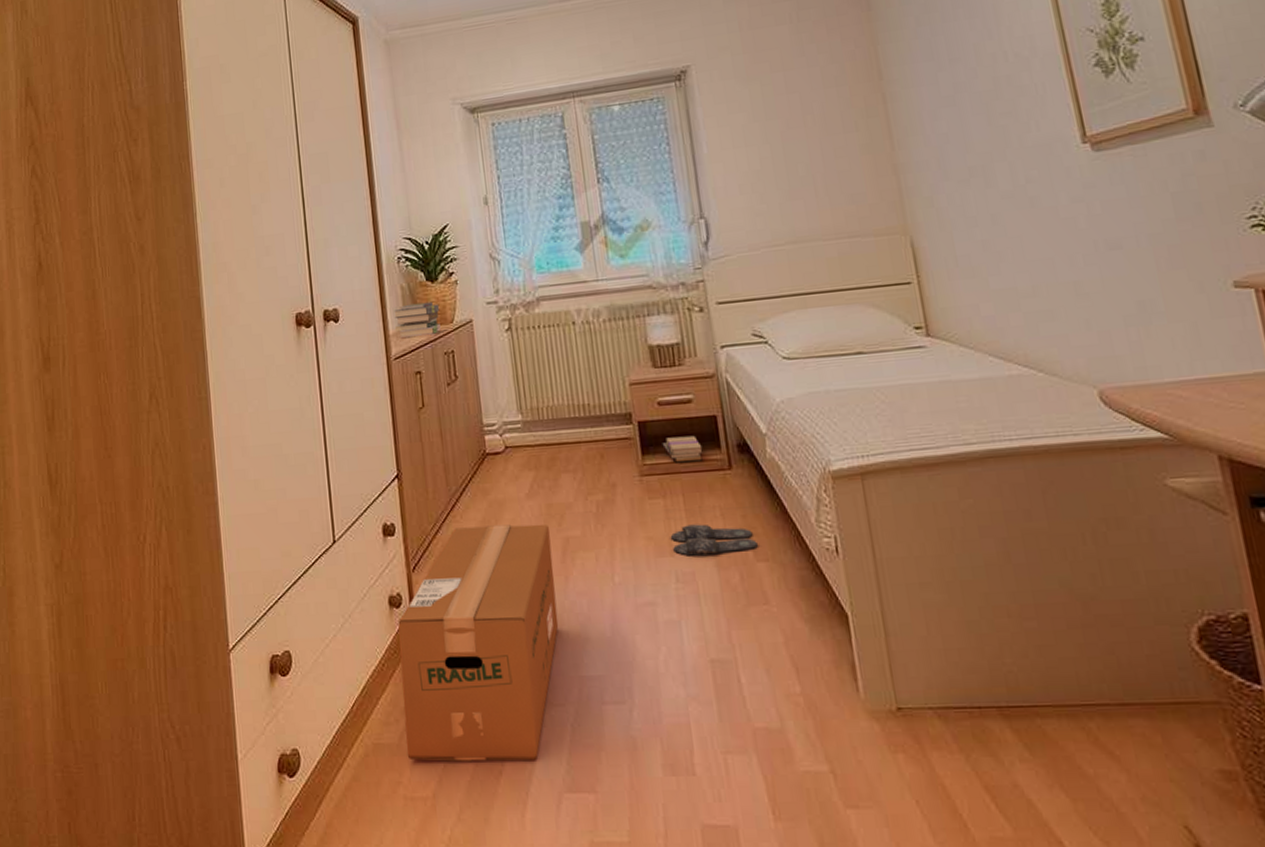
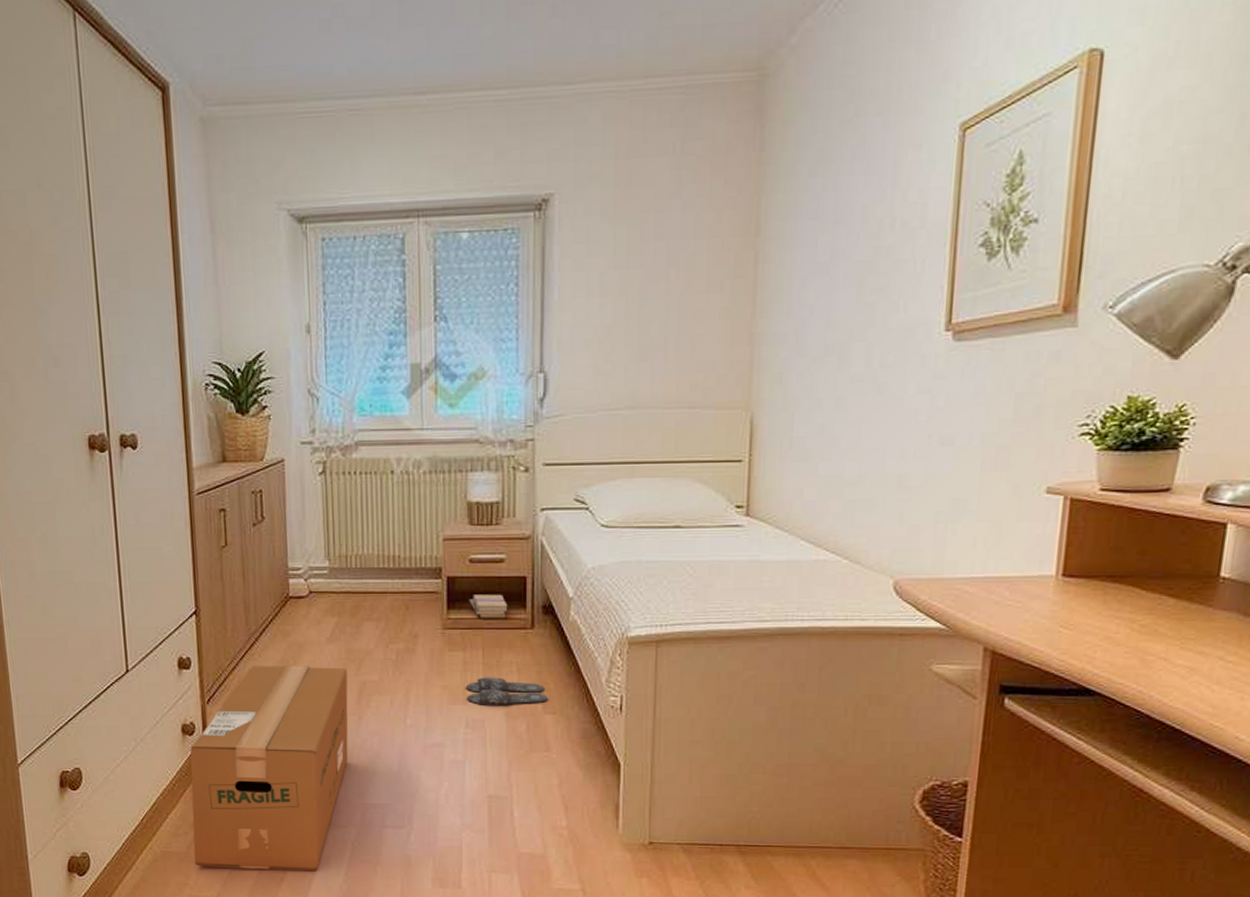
books: present [394,301,441,338] -> none [198,436,250,472]

